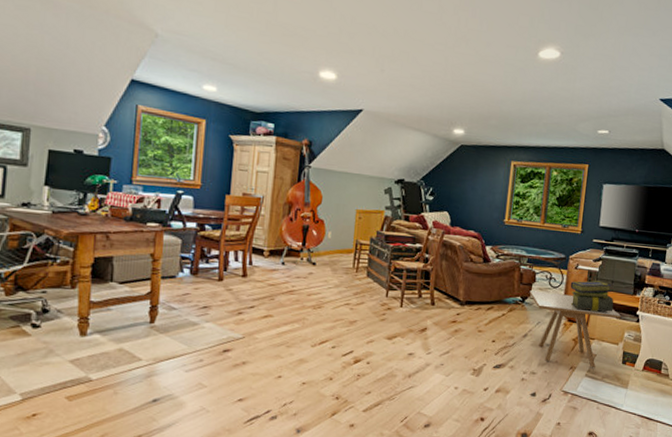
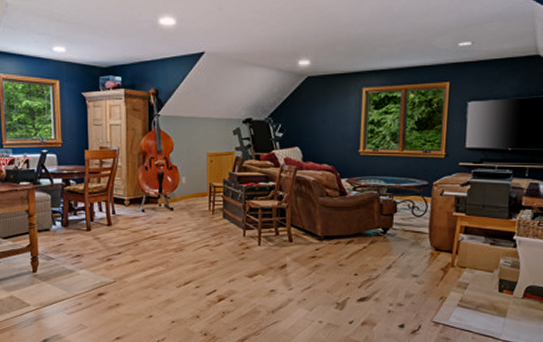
side table: present [529,290,621,367] -> none [391,221,495,297]
stack of books: present [570,280,614,312] -> none [435,206,487,240]

